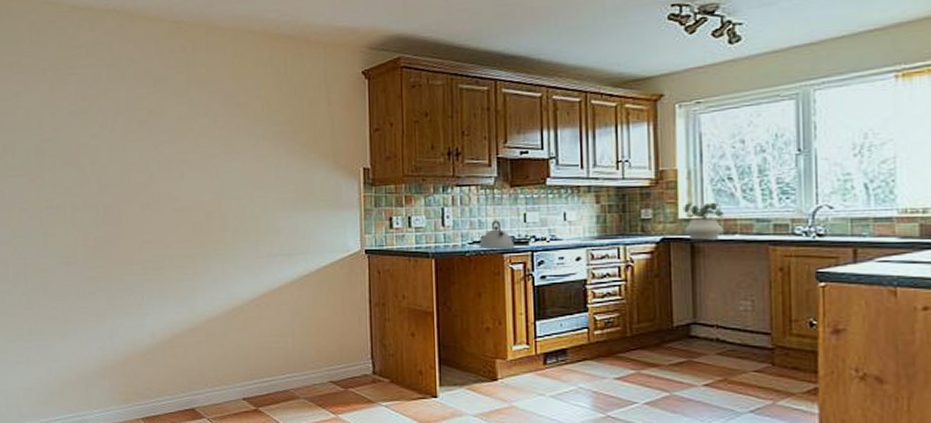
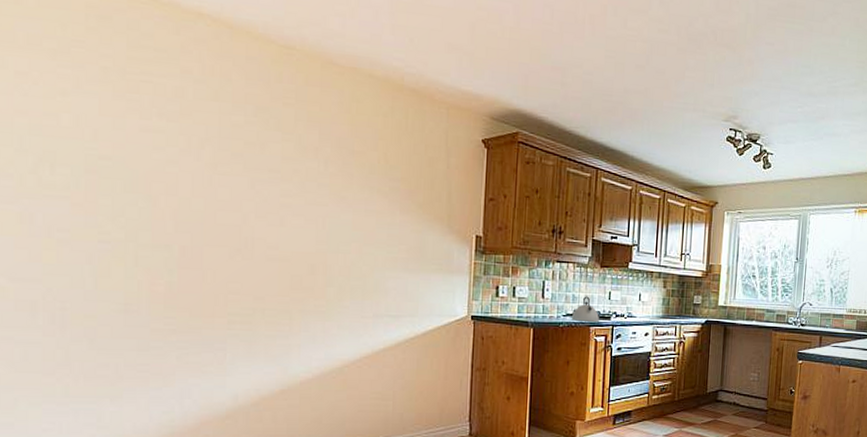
potted plant: present [684,201,724,240] -> none [721,292,748,324]

